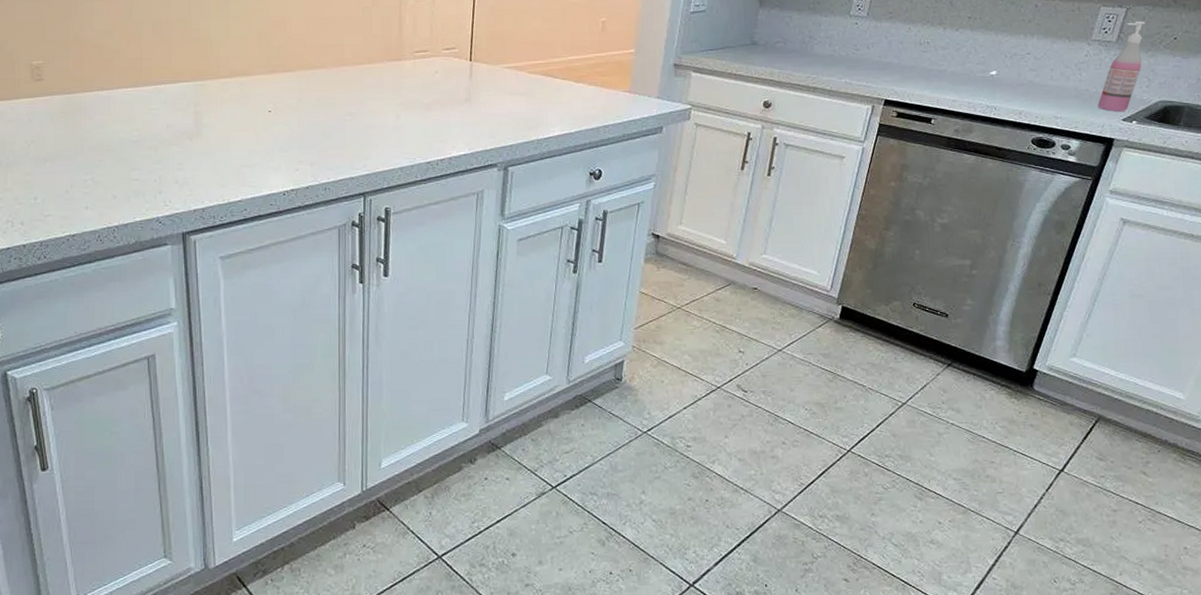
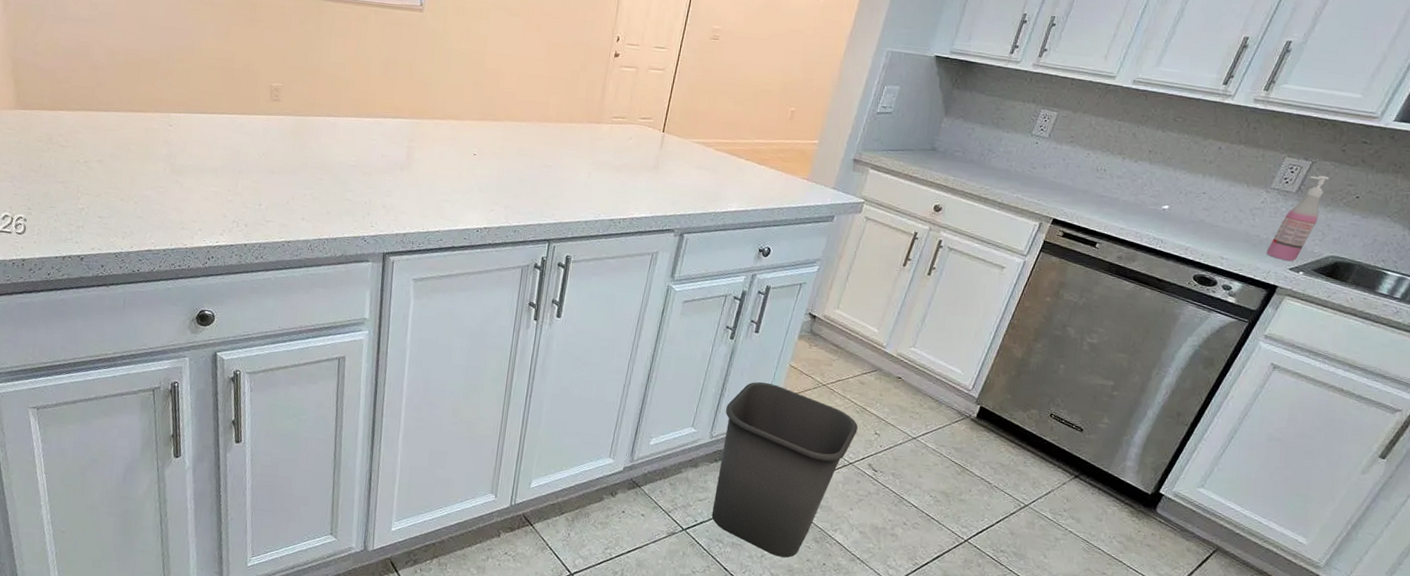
waste bin: none [579,314,720,500] -> present [711,381,858,558]

